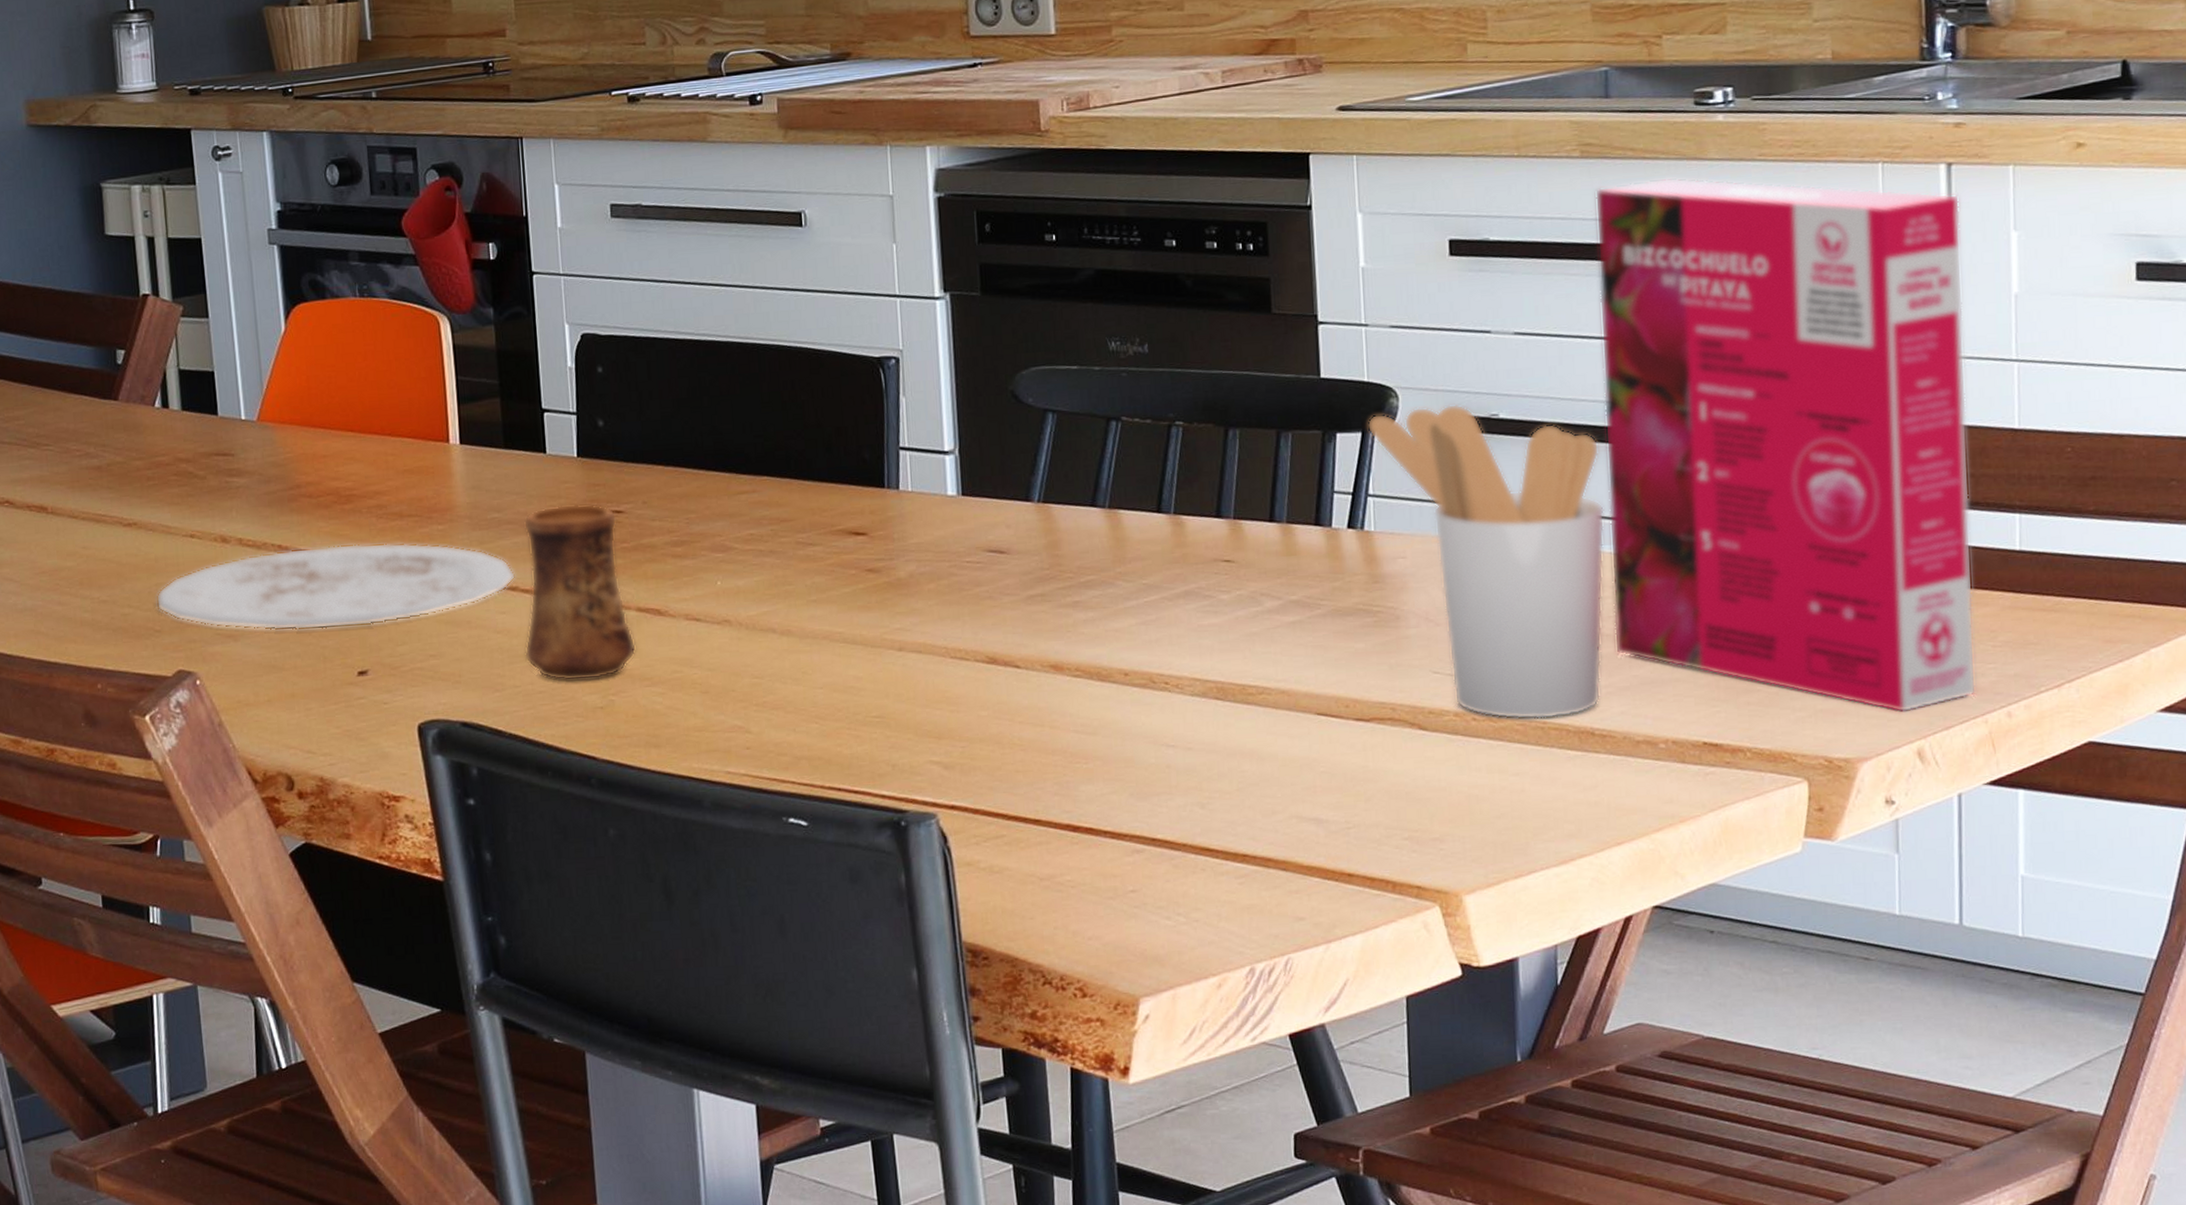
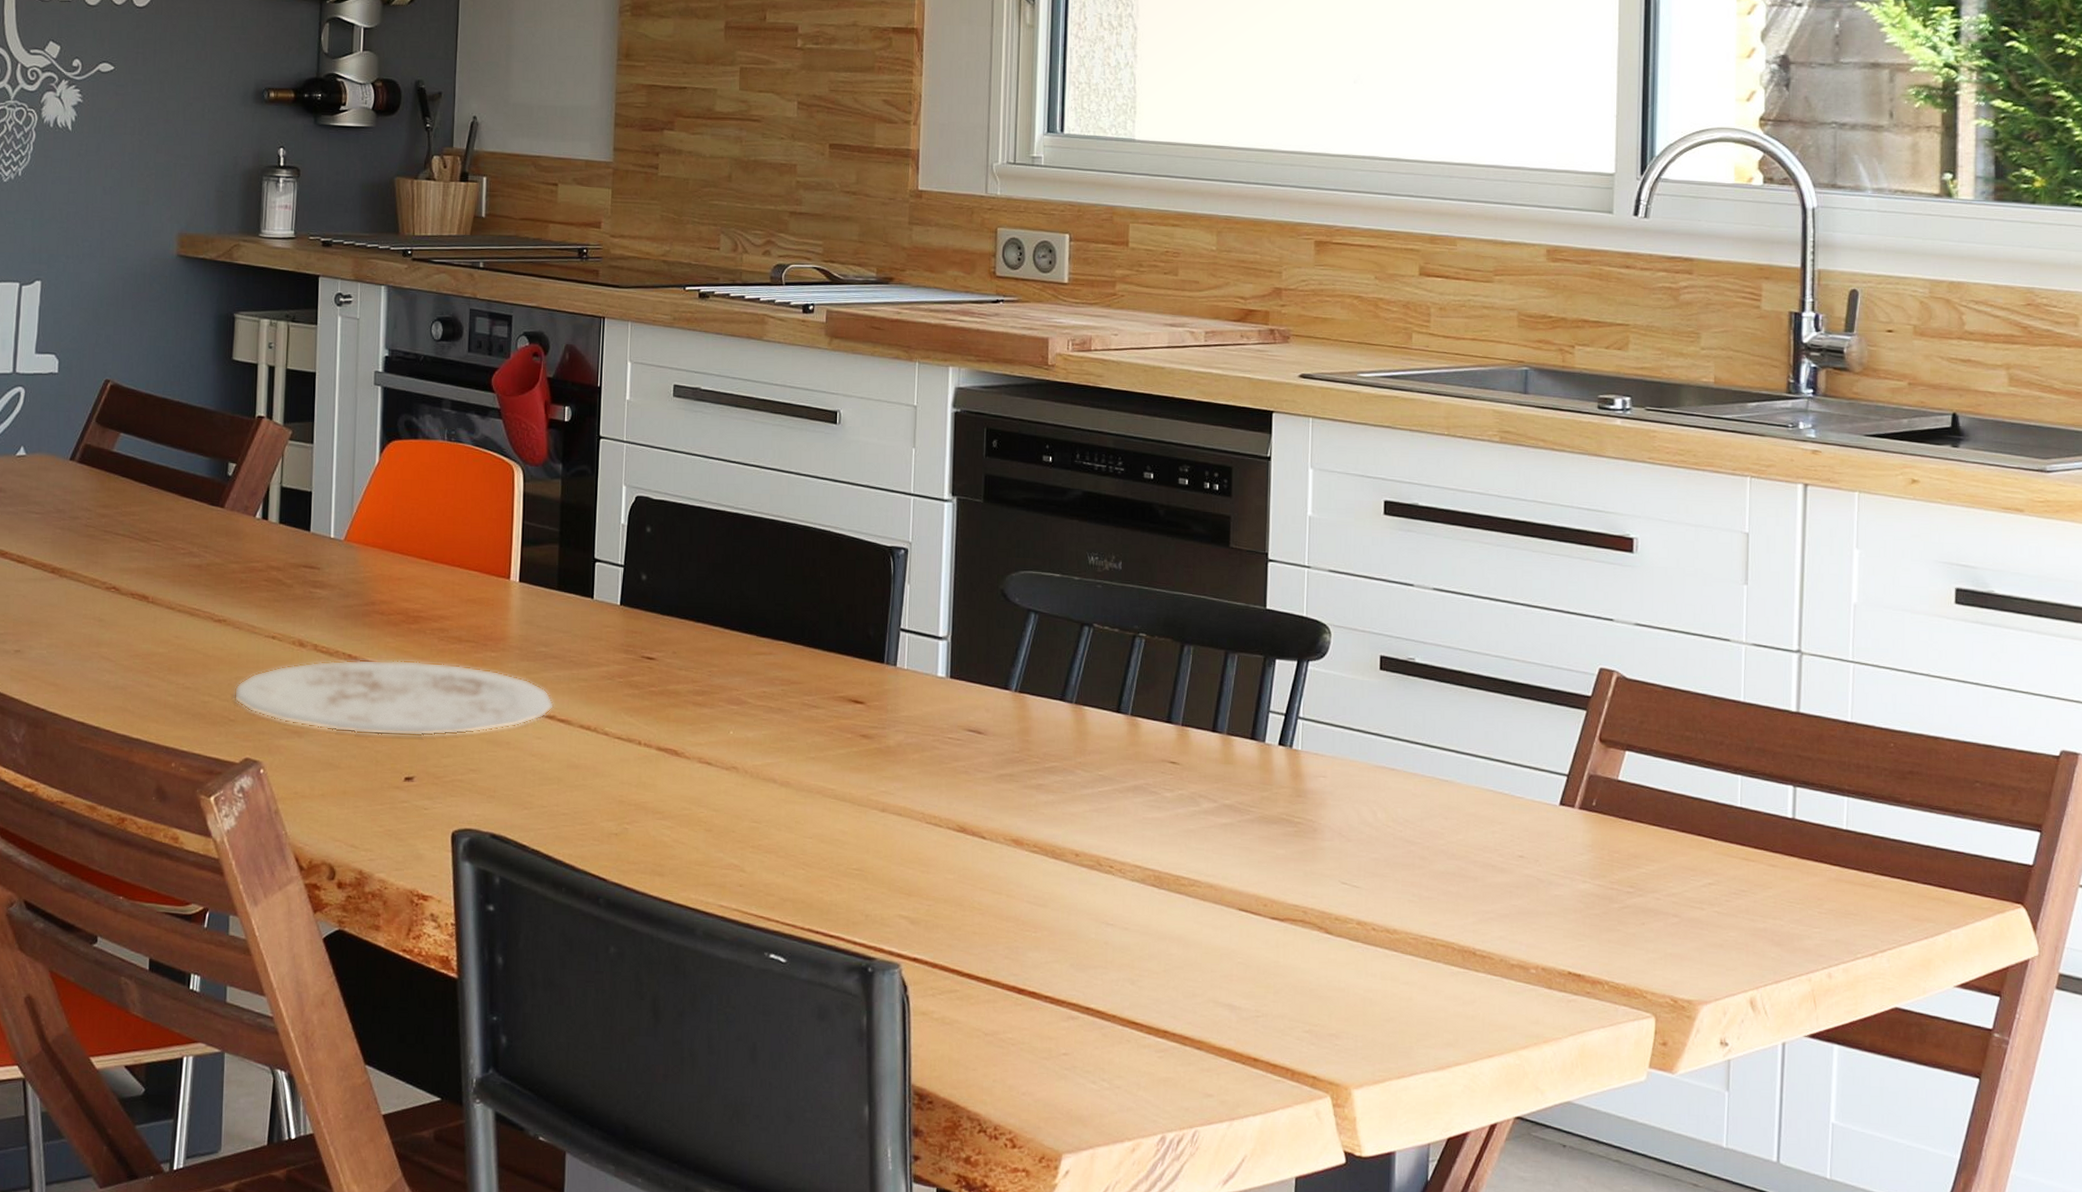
cup: present [523,503,637,682] -> none [554,646,653,808]
utensil holder: present [1367,403,1605,720] -> none [1302,644,1498,936]
cereal box: present [1594,177,1977,713] -> none [1498,468,1813,964]

